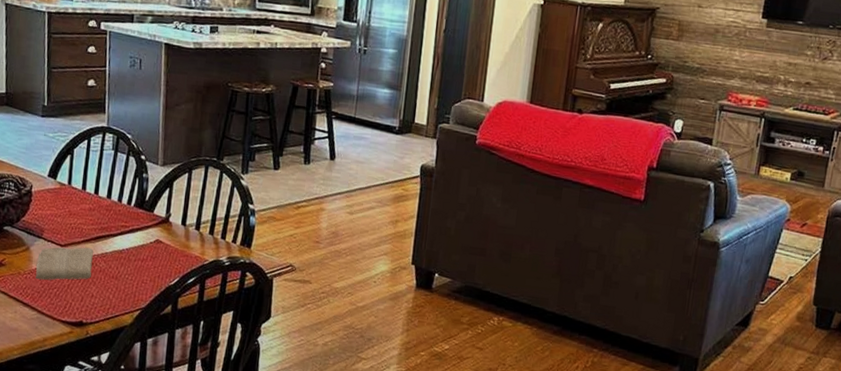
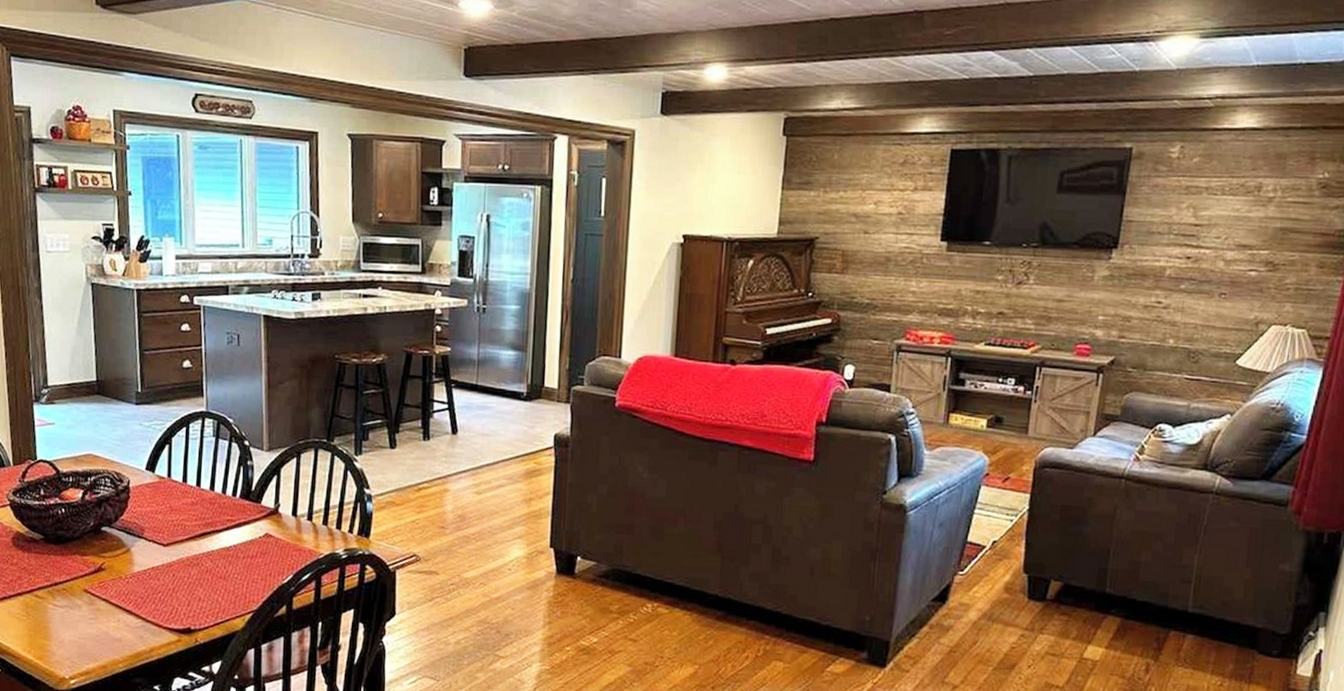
washcloth: present [35,247,93,280] -> none [137,546,198,584]

